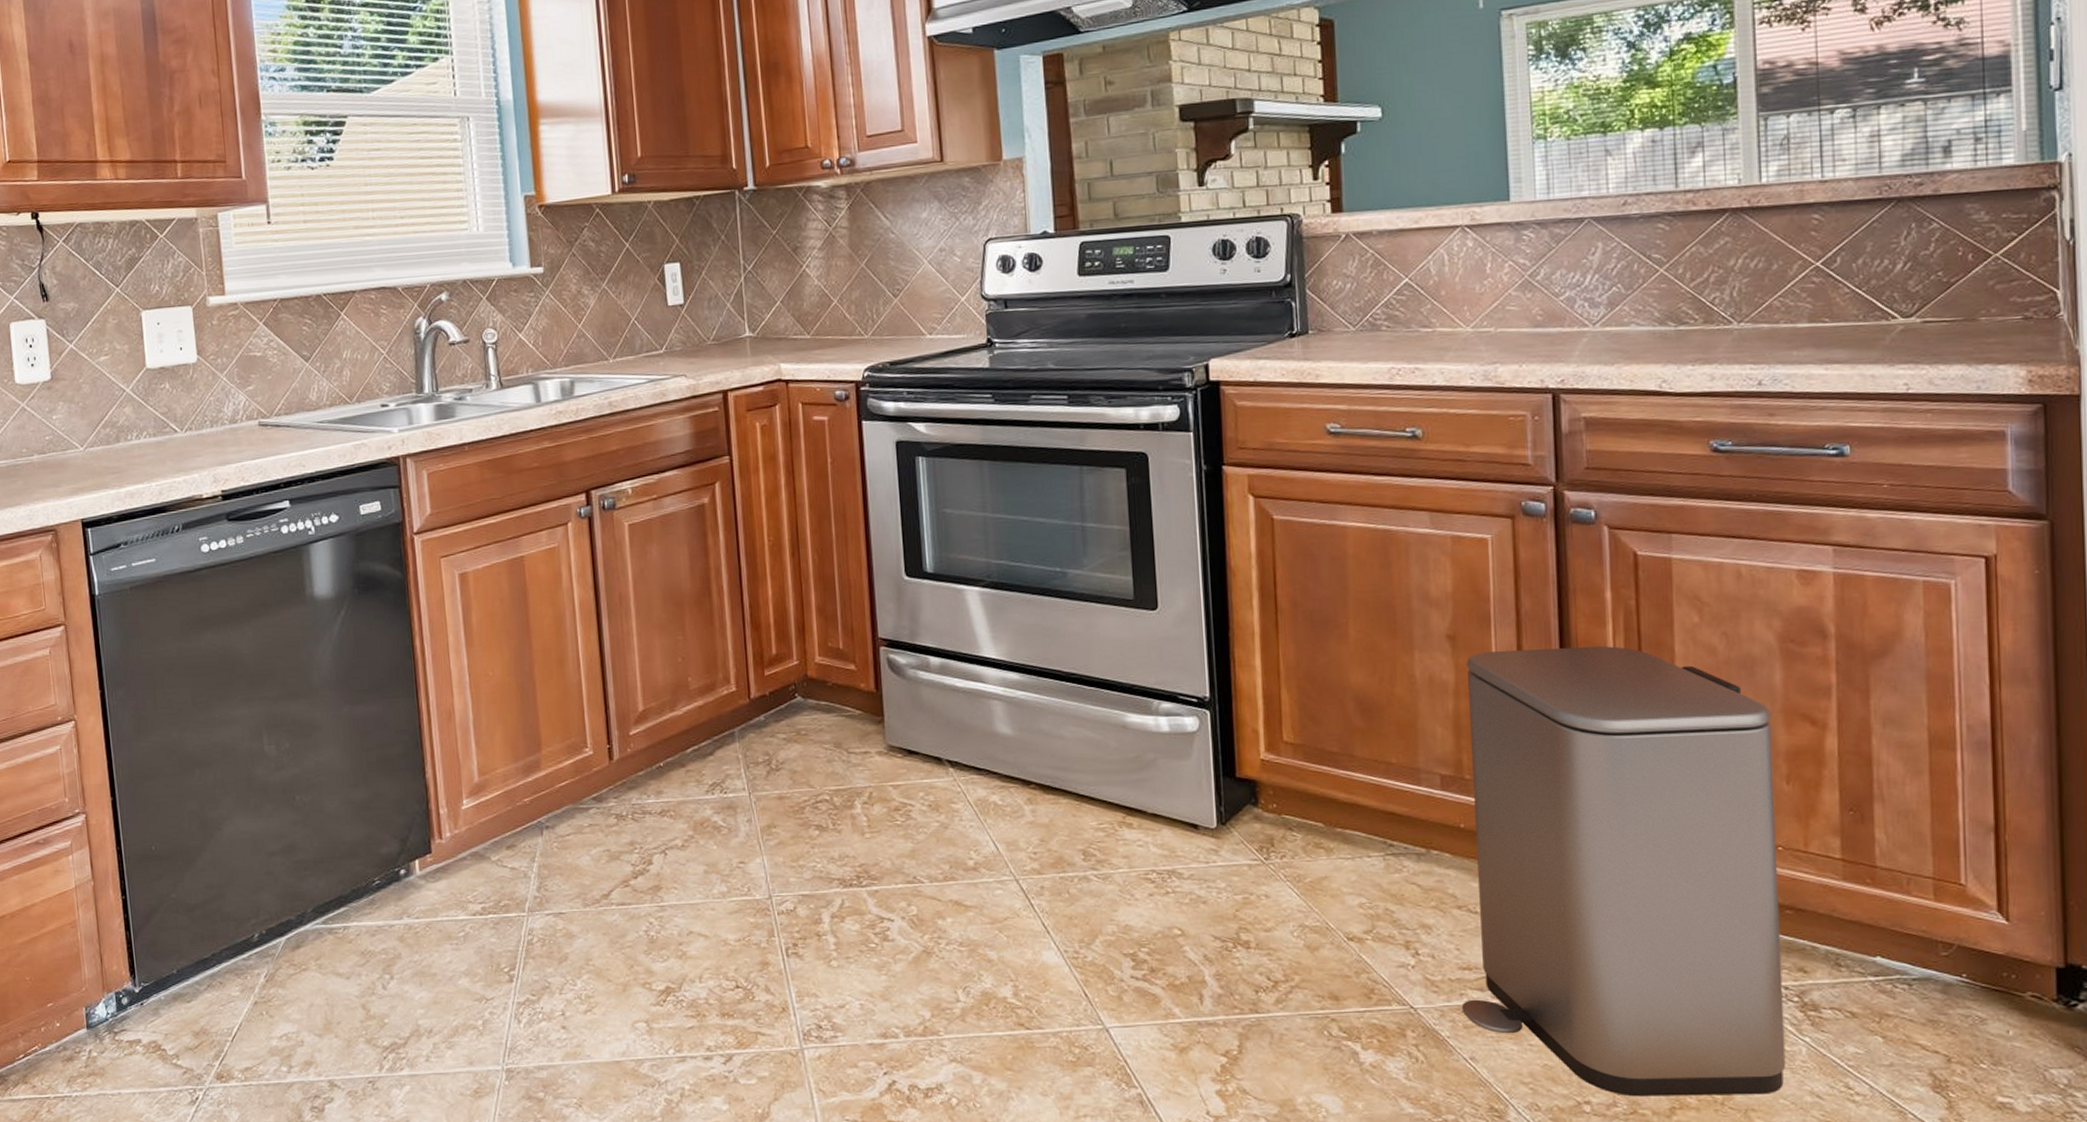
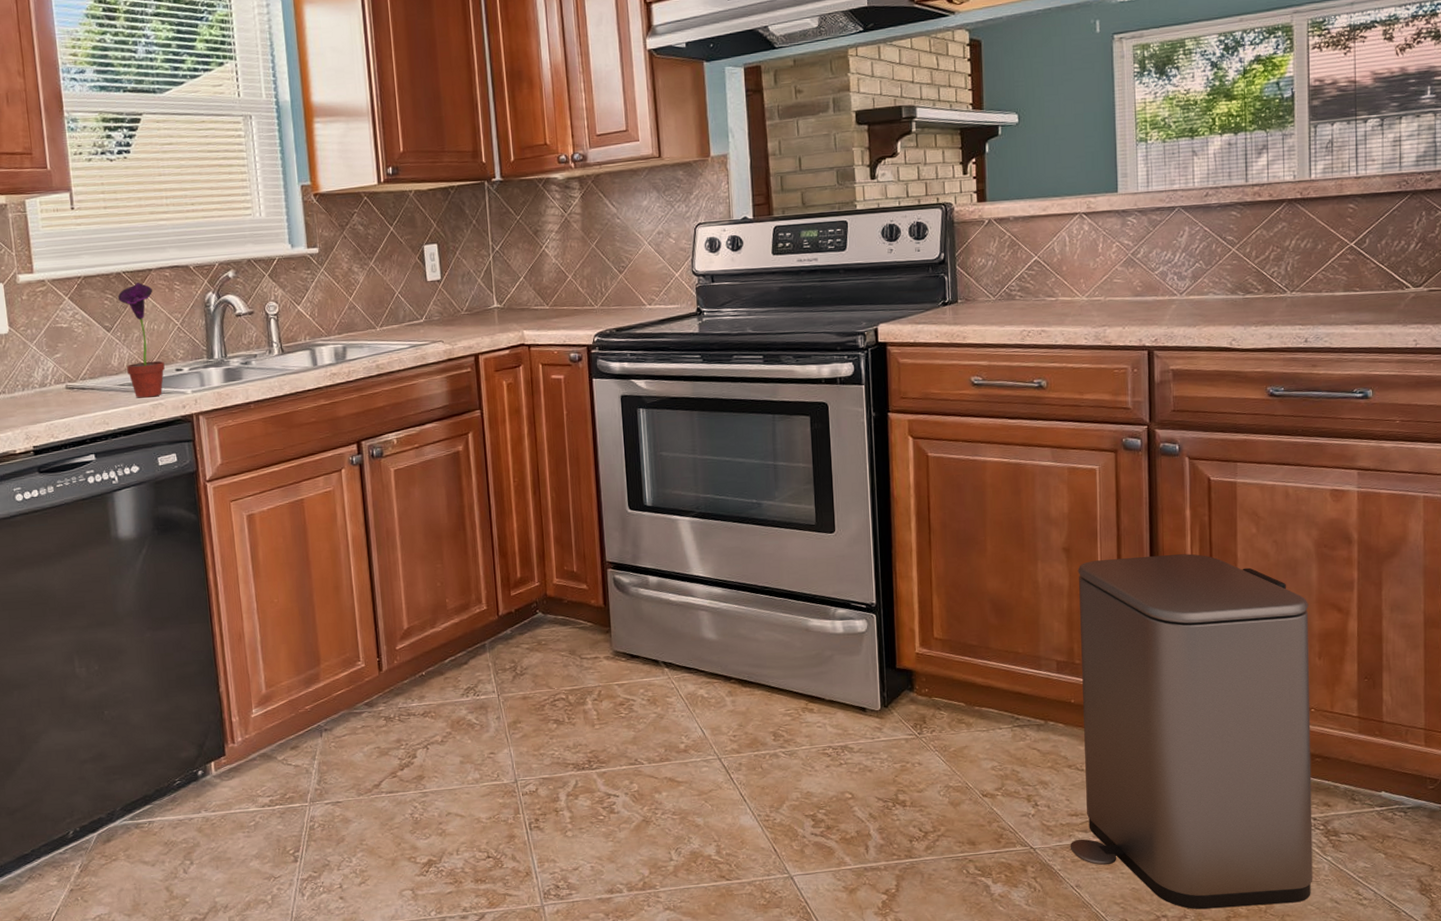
potted flower: none [317,306,369,437] -> present [117,282,165,398]

